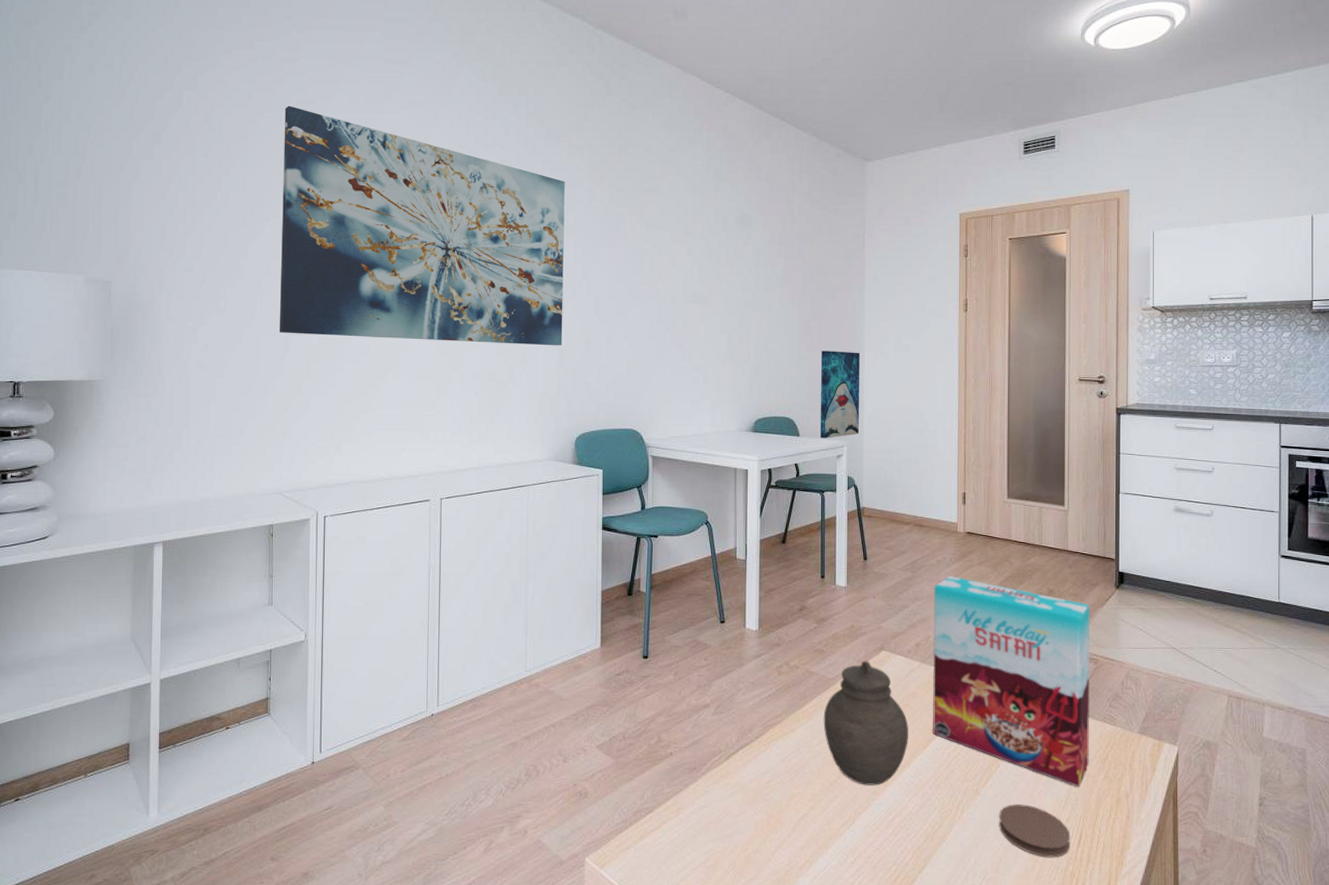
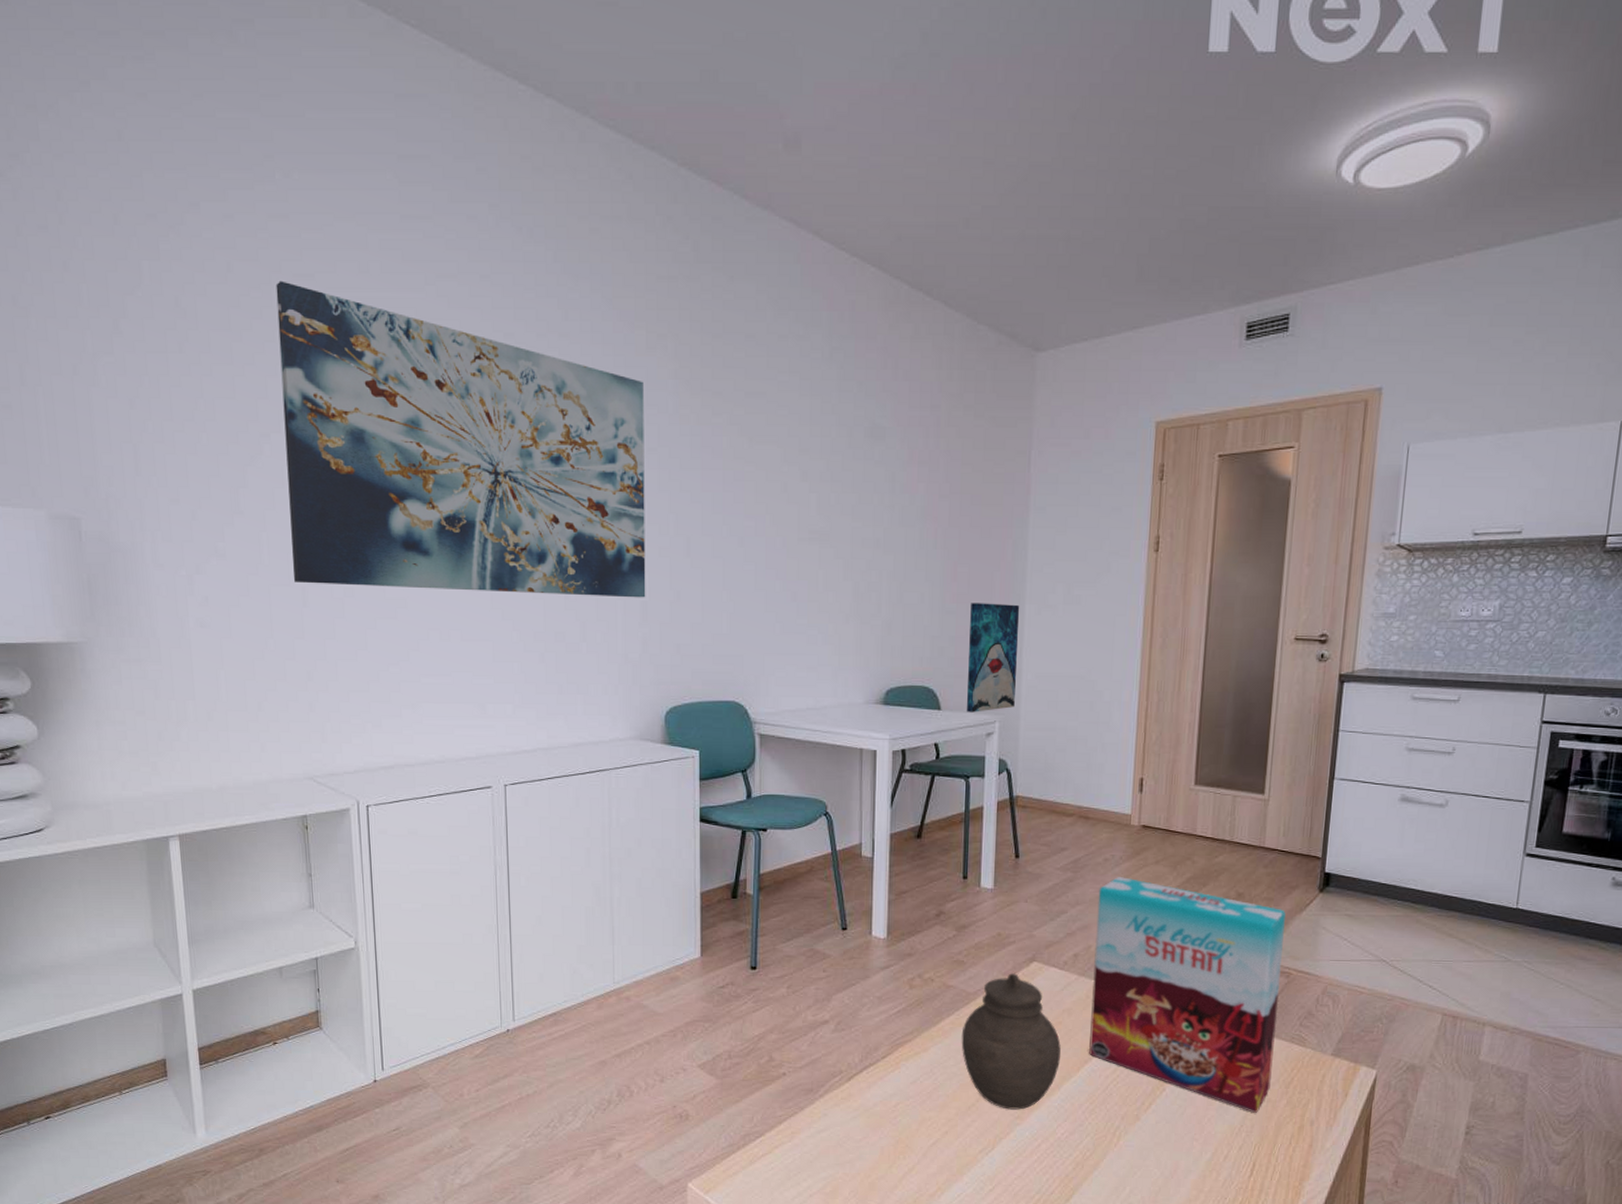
coaster: present [999,804,1071,858] -> none [1161,1131,1243,1187]

